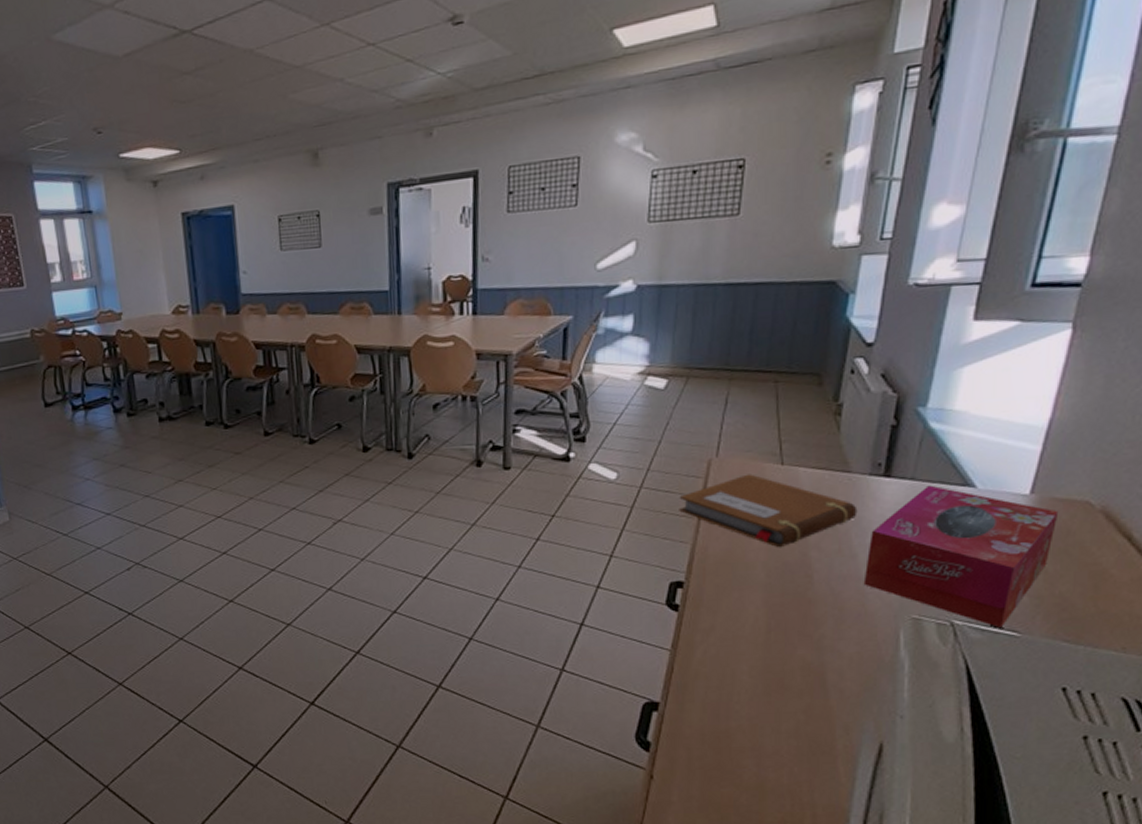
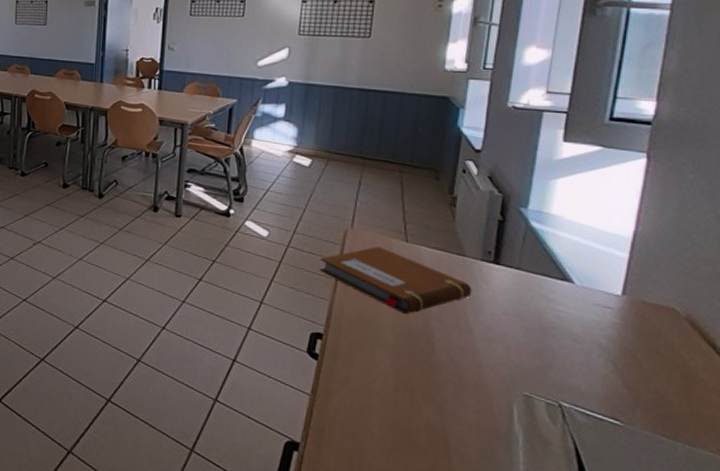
tissue box: present [863,485,1059,628] -> none [479,276,649,415]

